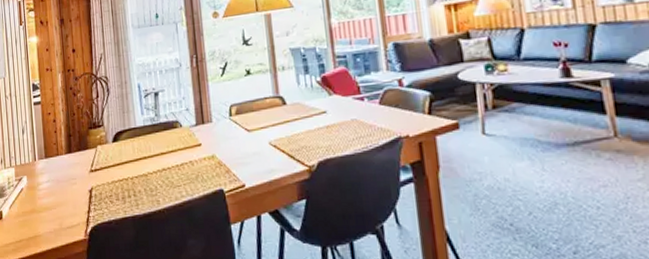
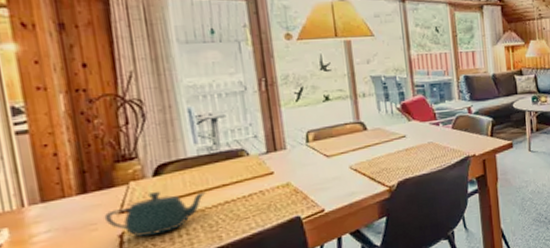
teapot: none [80,156,149,193] -> present [104,191,206,237]

